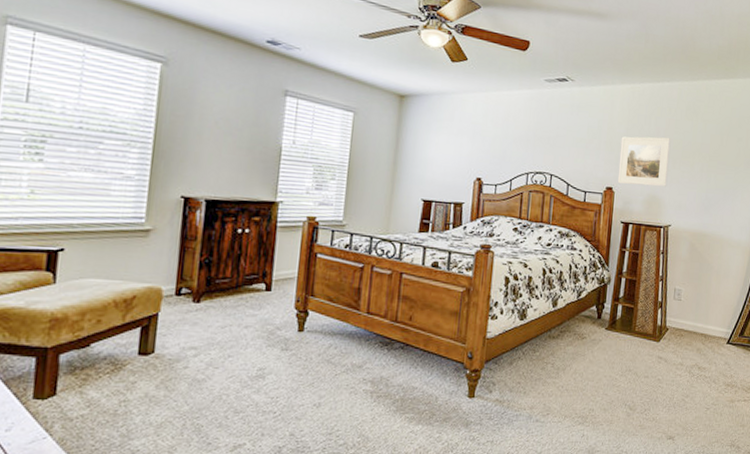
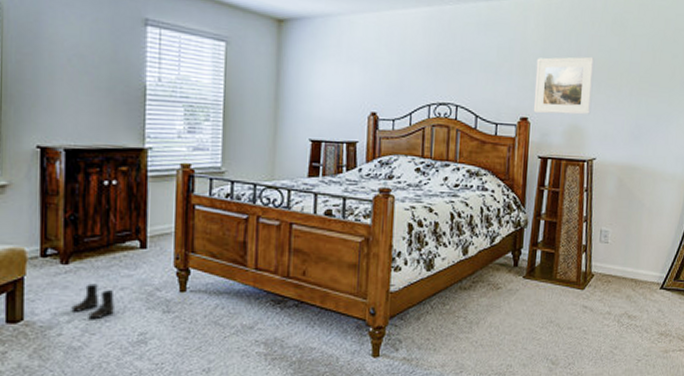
boots: none [199,321,239,354] -> present [71,283,115,319]

